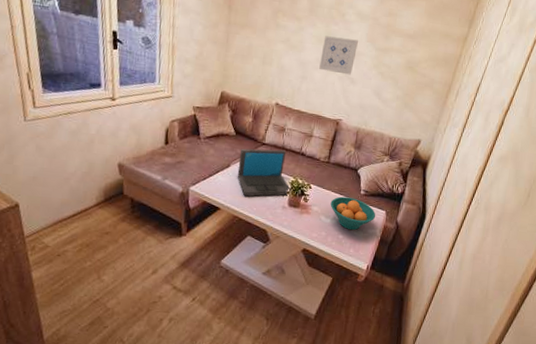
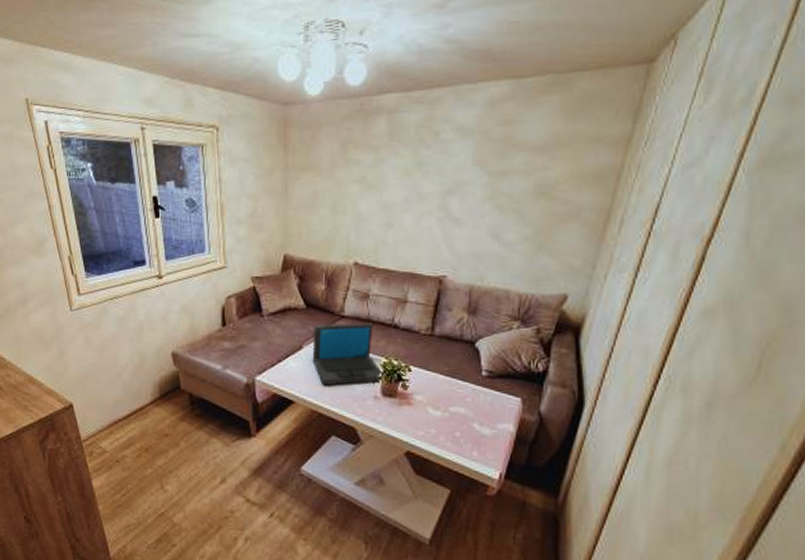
wall art: present [319,36,358,75] -> none [409,165,461,214]
fruit bowl: present [330,196,376,230] -> none [439,380,507,425]

